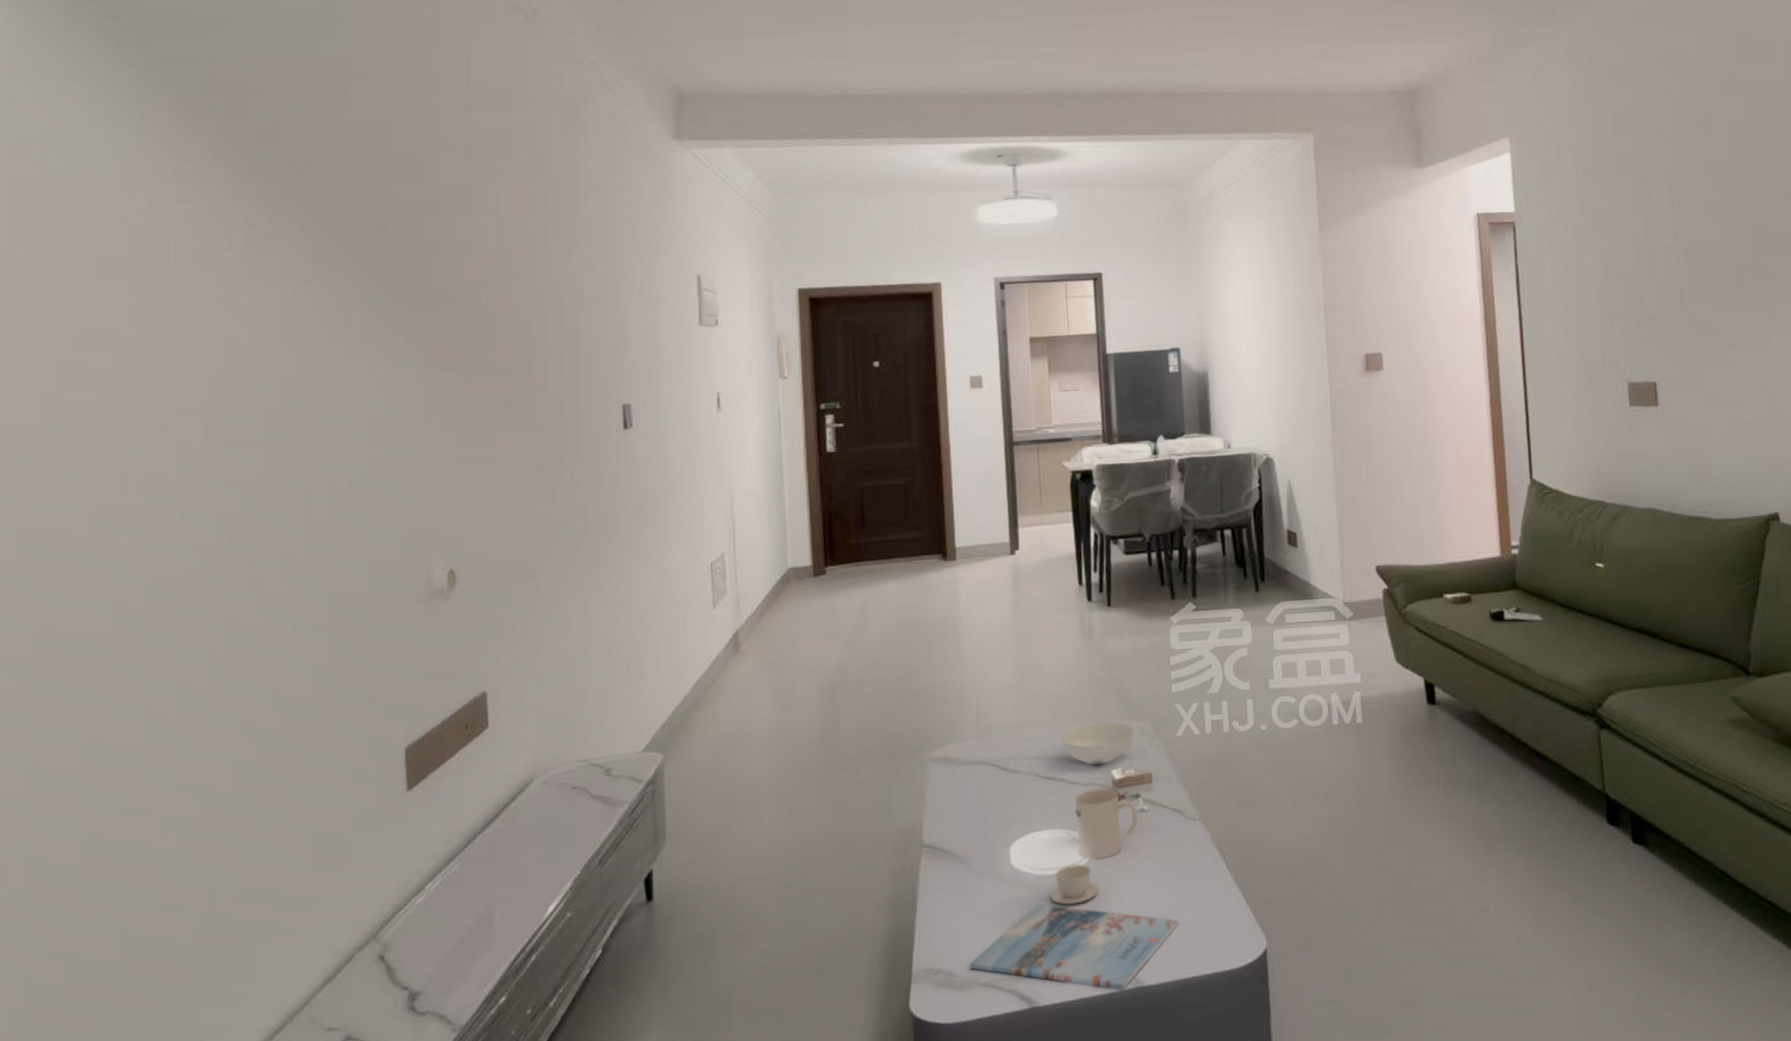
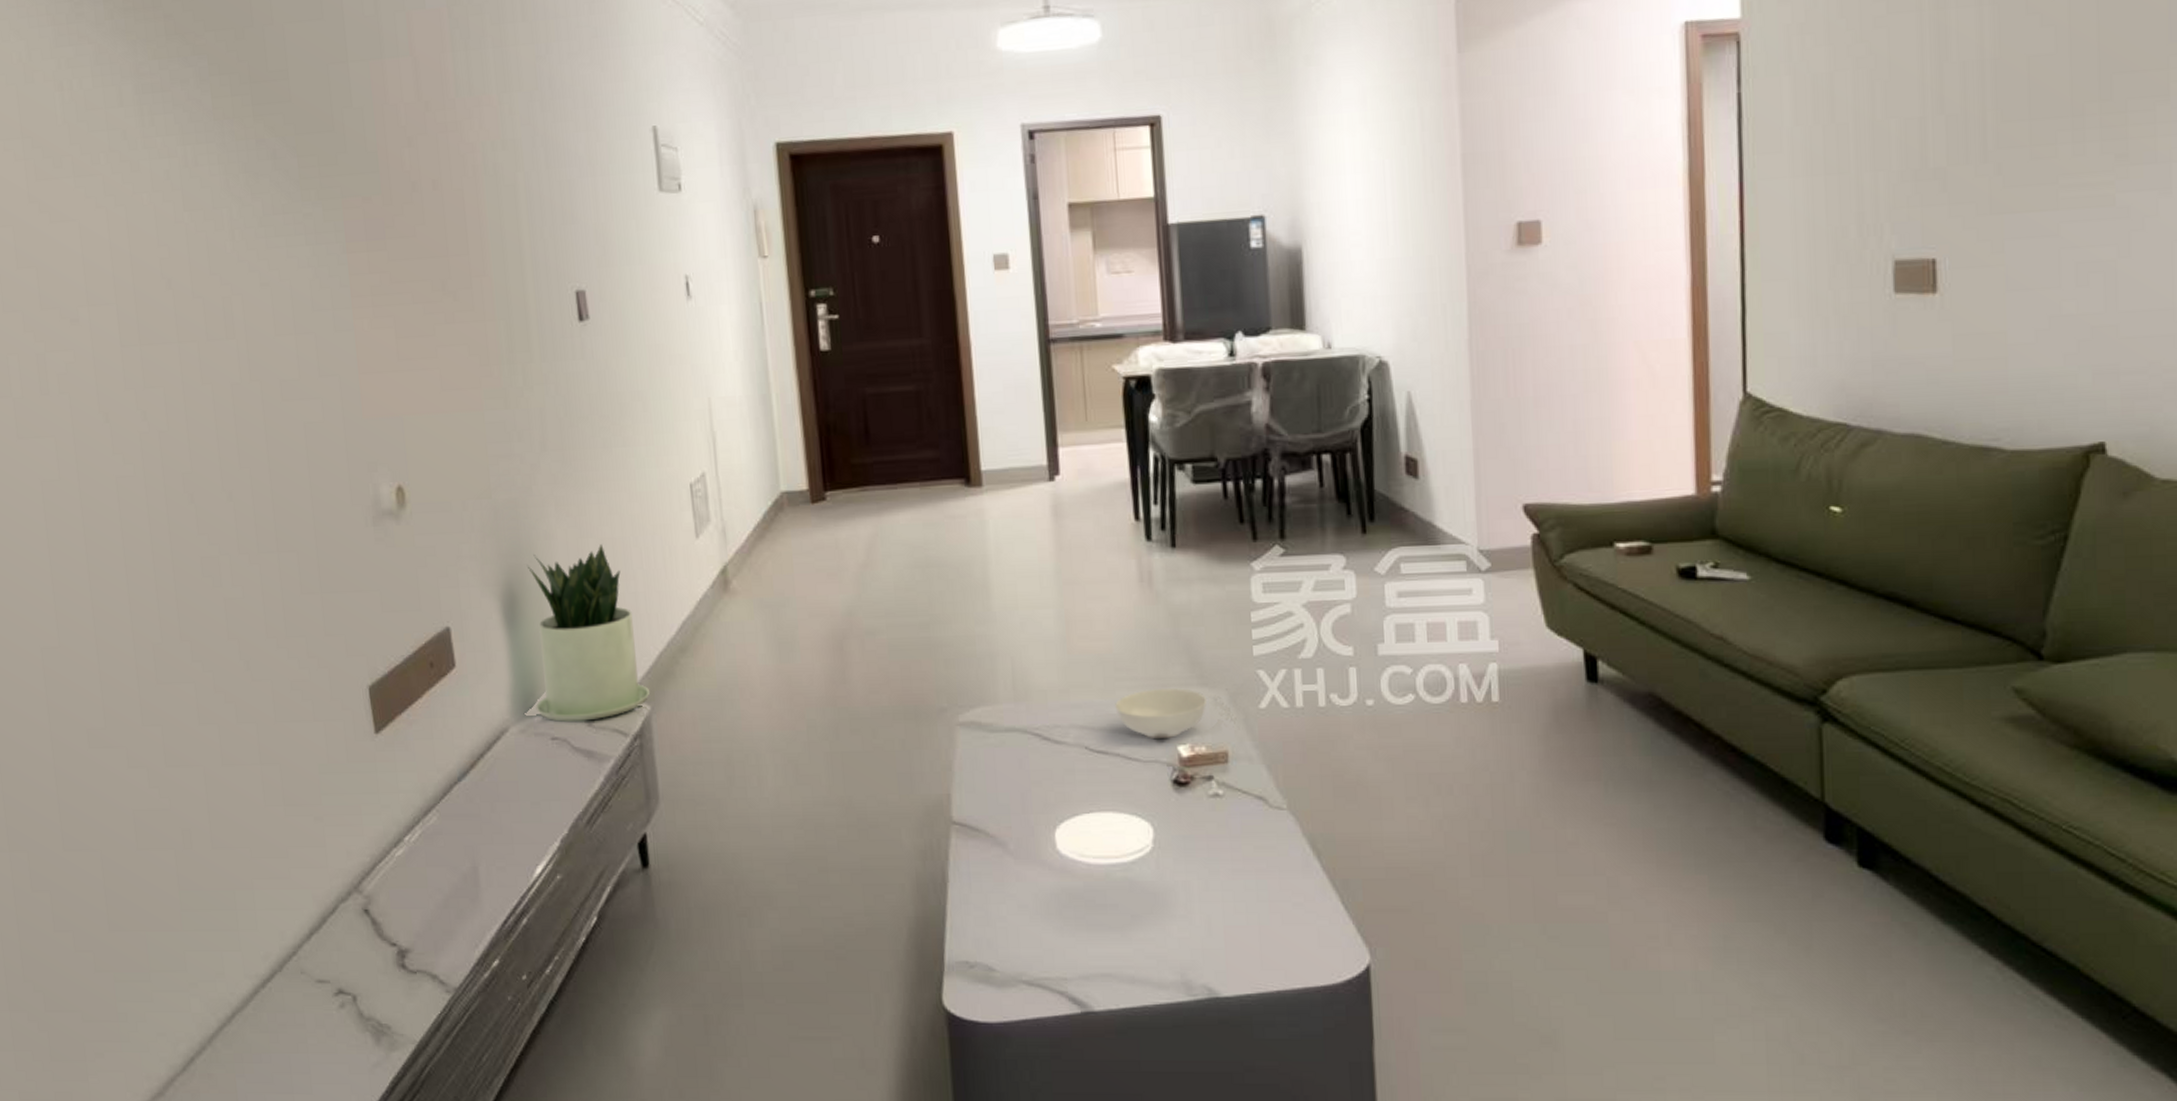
planter: none [559,615,665,772] -> present [528,543,651,722]
magazine: present [969,904,1179,990] -> none [1010,897,1261,999]
teacup: present [1050,863,1099,905] -> none [1104,853,1163,899]
mug: present [1075,788,1138,860] -> none [1133,766,1210,850]

